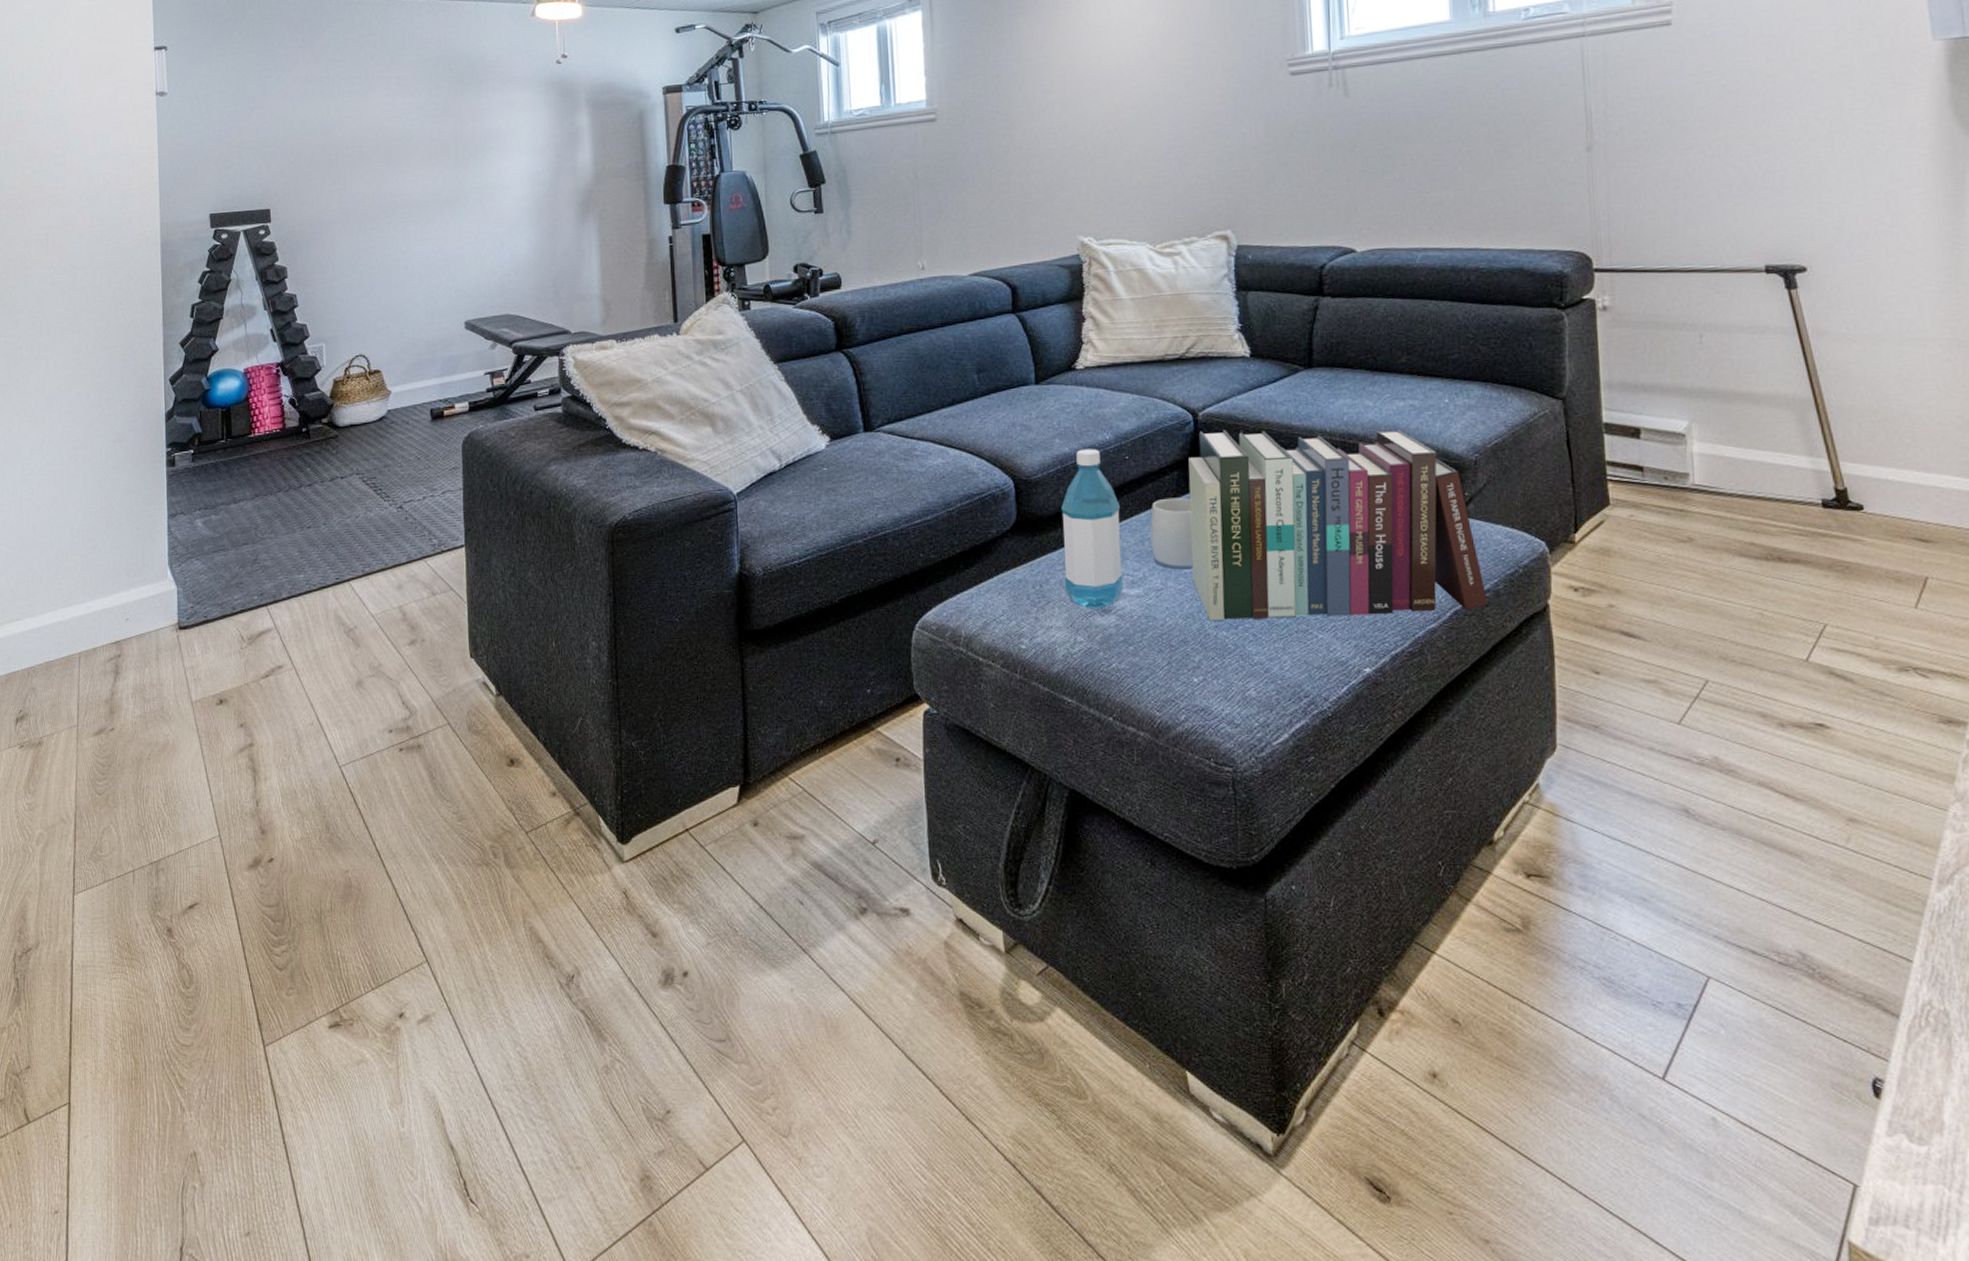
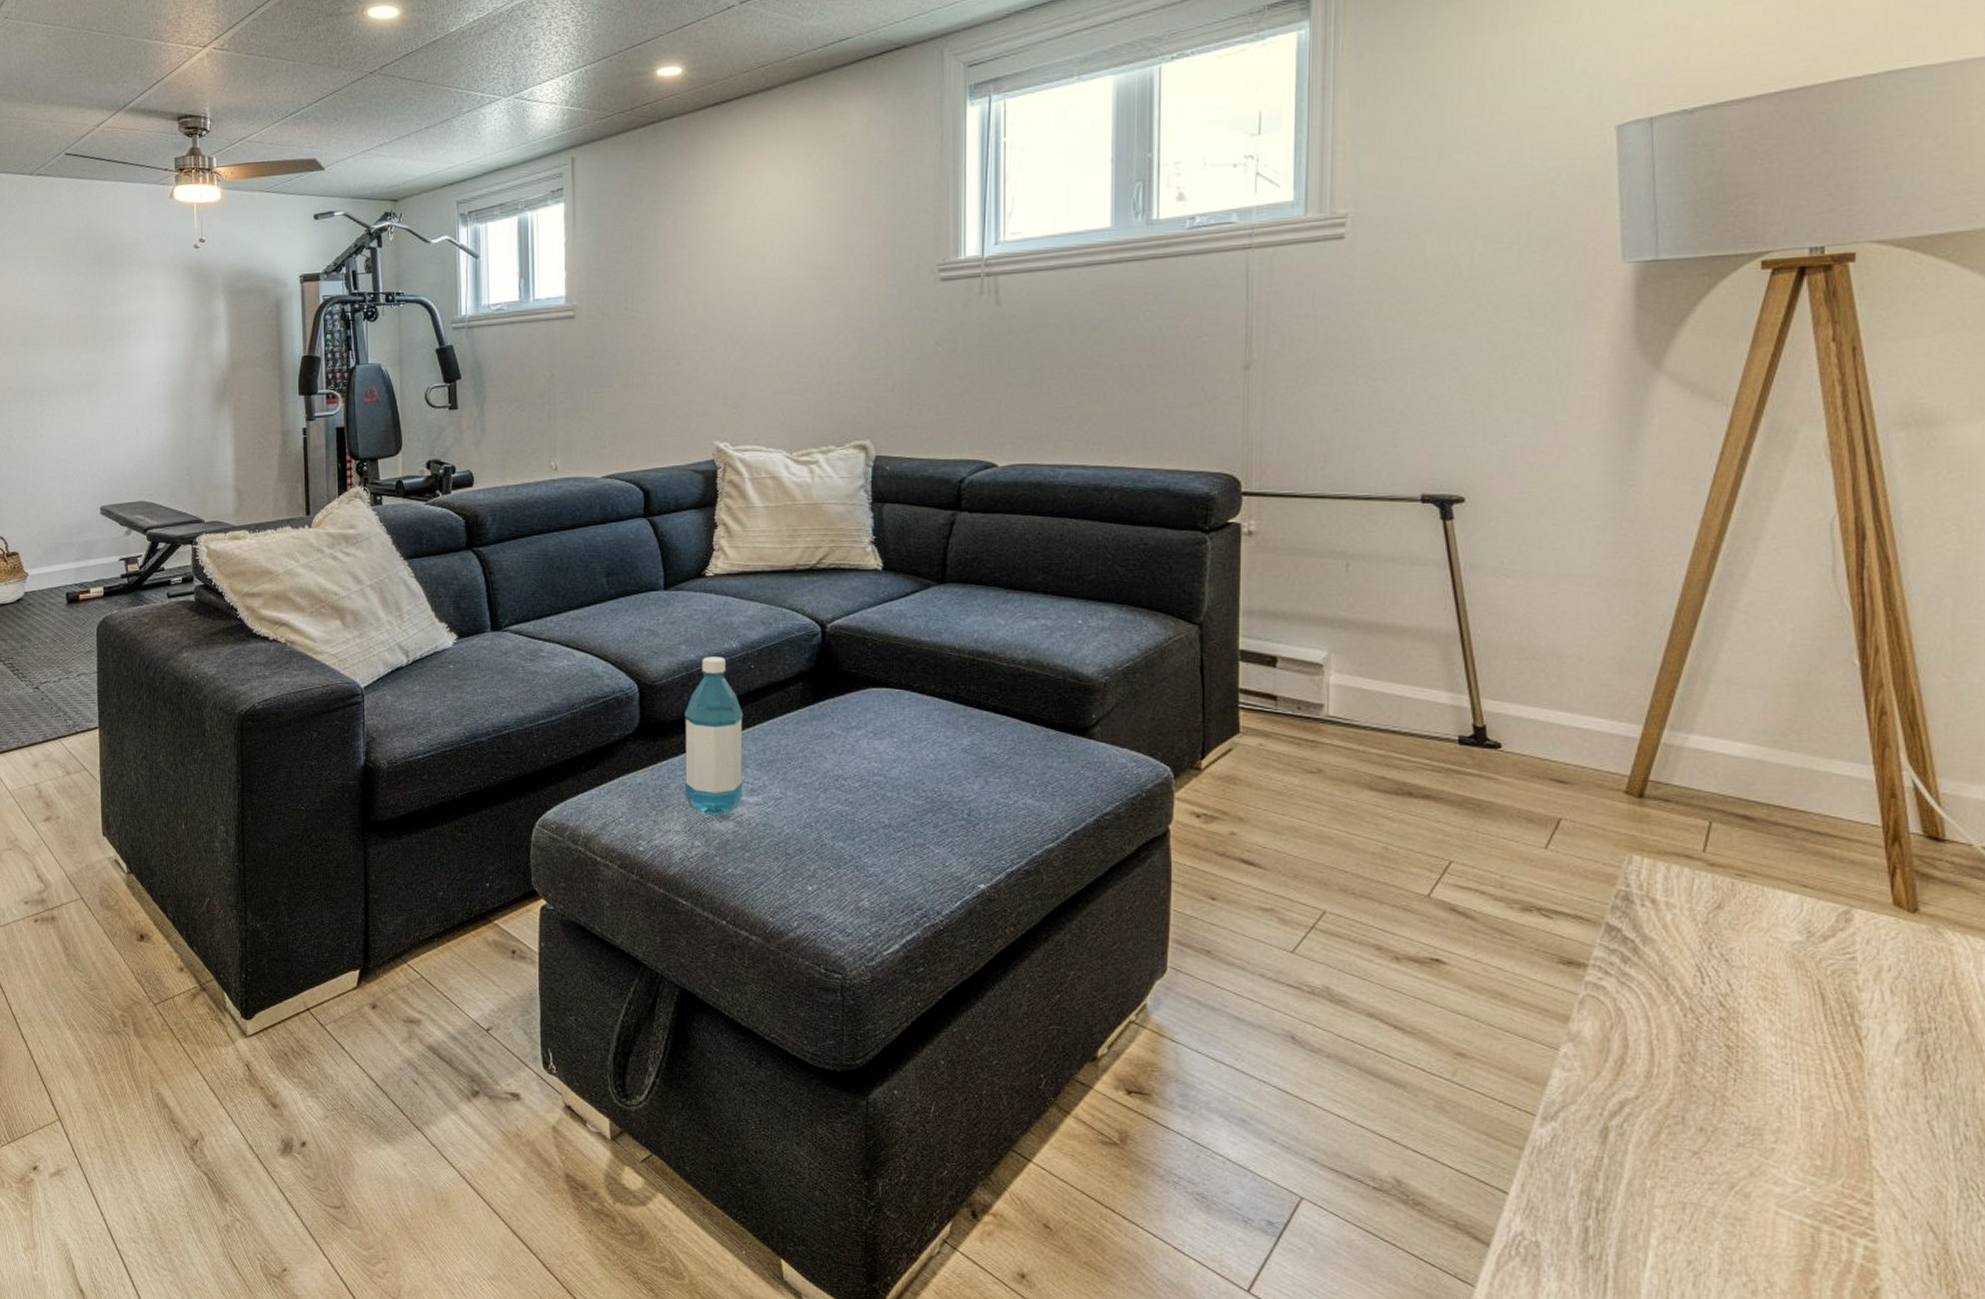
mug: present [1150,497,1193,570] -> none [772,708,815,780]
books: present [1188,429,1488,620] -> none [812,642,1108,833]

